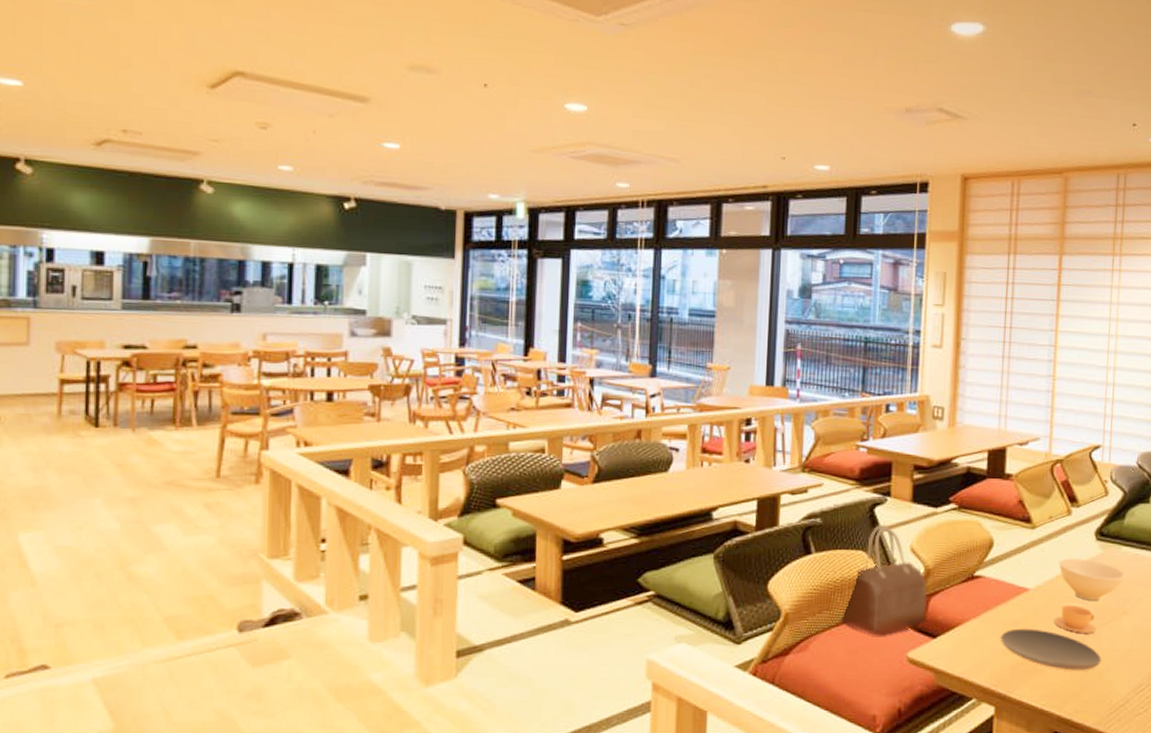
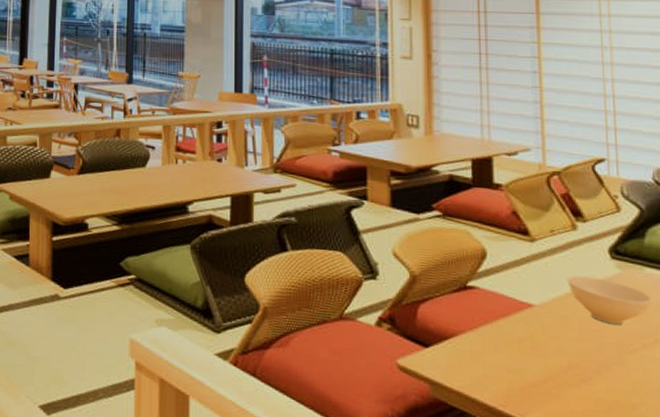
handbag: present [840,524,928,635] -> none [321,226,416,339]
plate: present [1001,628,1102,671] -> none [504,346,633,401]
teacup: present [1054,604,1096,633] -> none [568,325,622,360]

